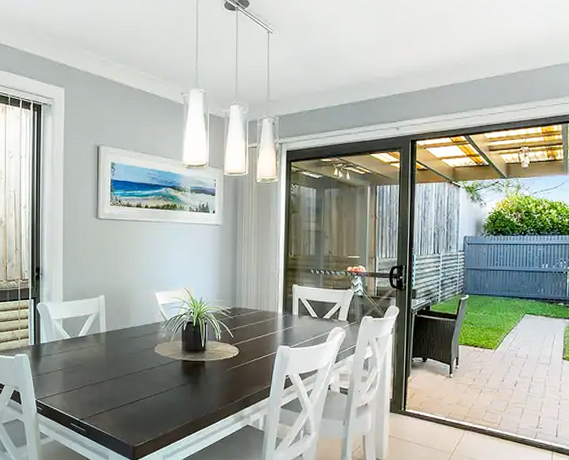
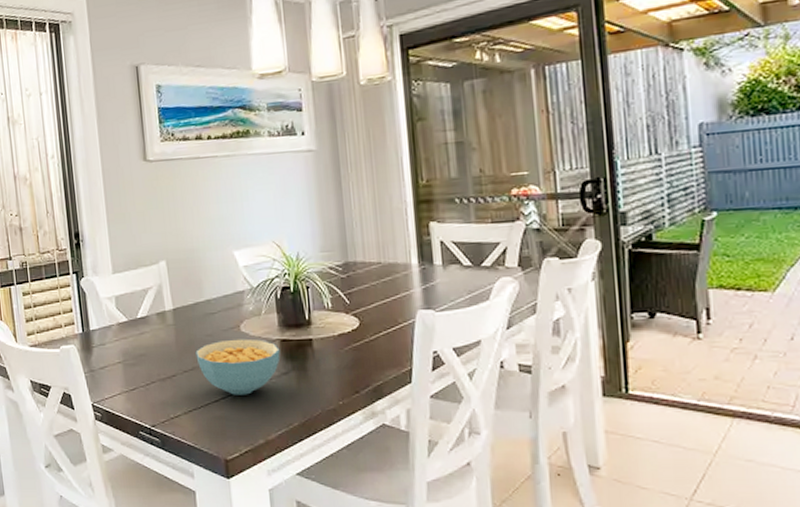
cereal bowl: none [120,357,181,399] -> present [195,338,281,395]

